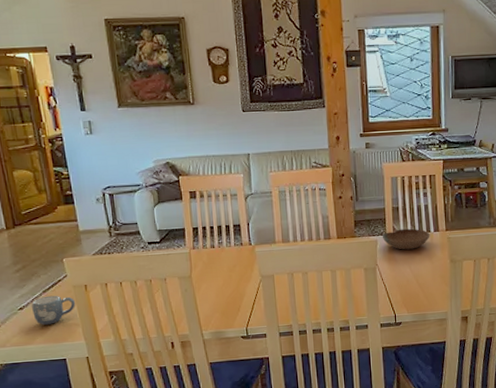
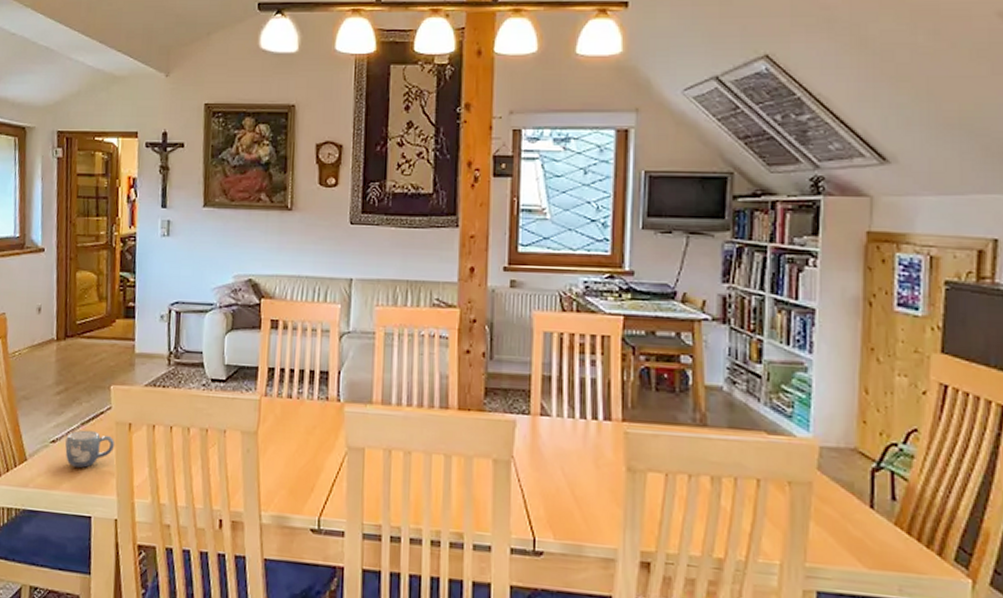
bowl: present [382,228,430,250] -> none [523,408,597,442]

